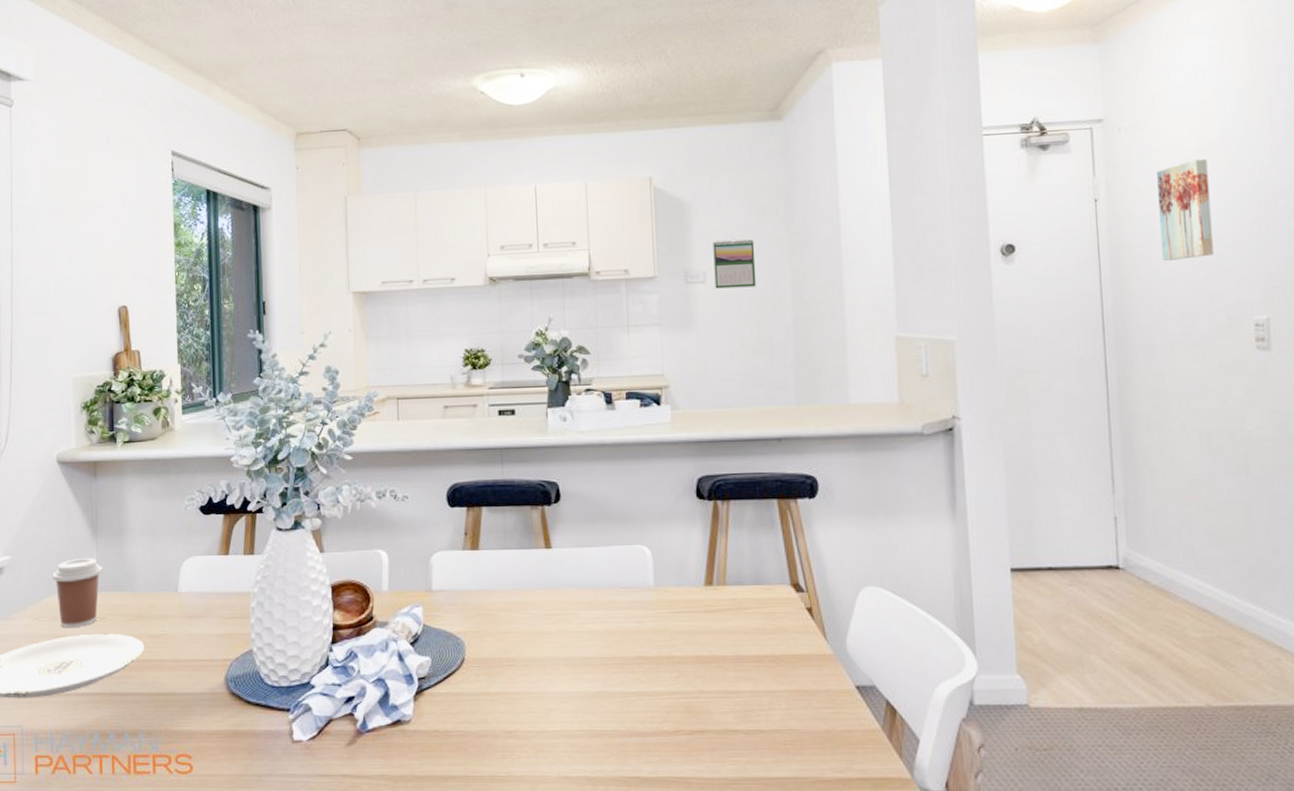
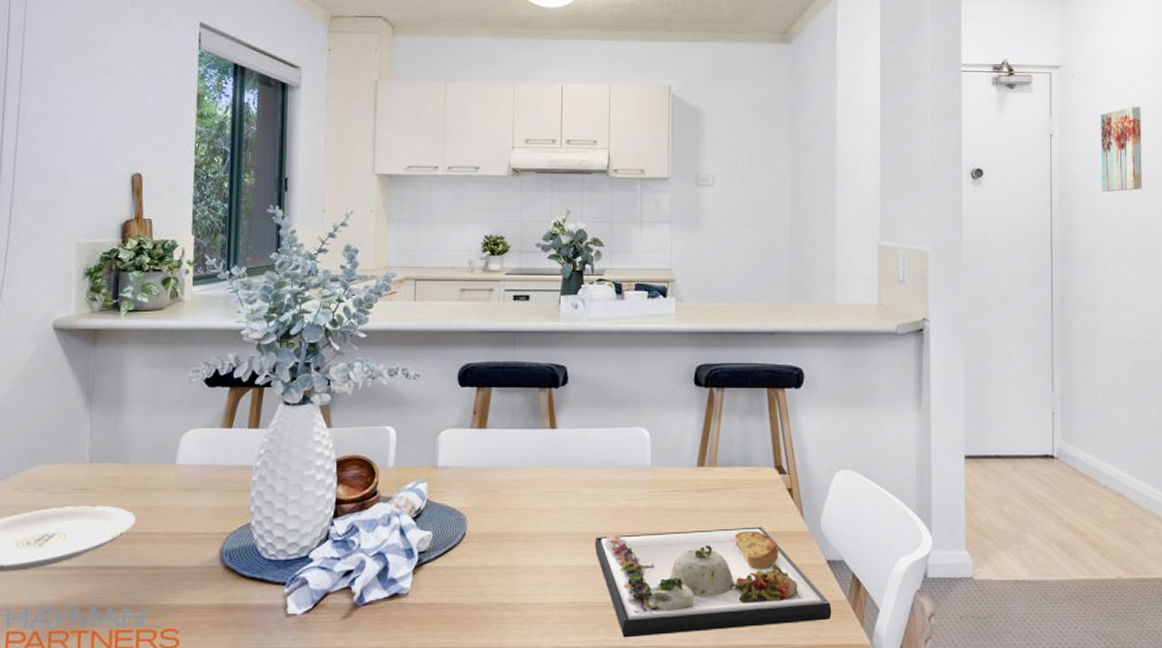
coffee cup: present [52,558,103,628] -> none [39,428,96,500]
dinner plate: none [599,649,865,768] -> present [594,526,832,638]
calendar: present [713,239,757,289] -> none [722,148,760,193]

